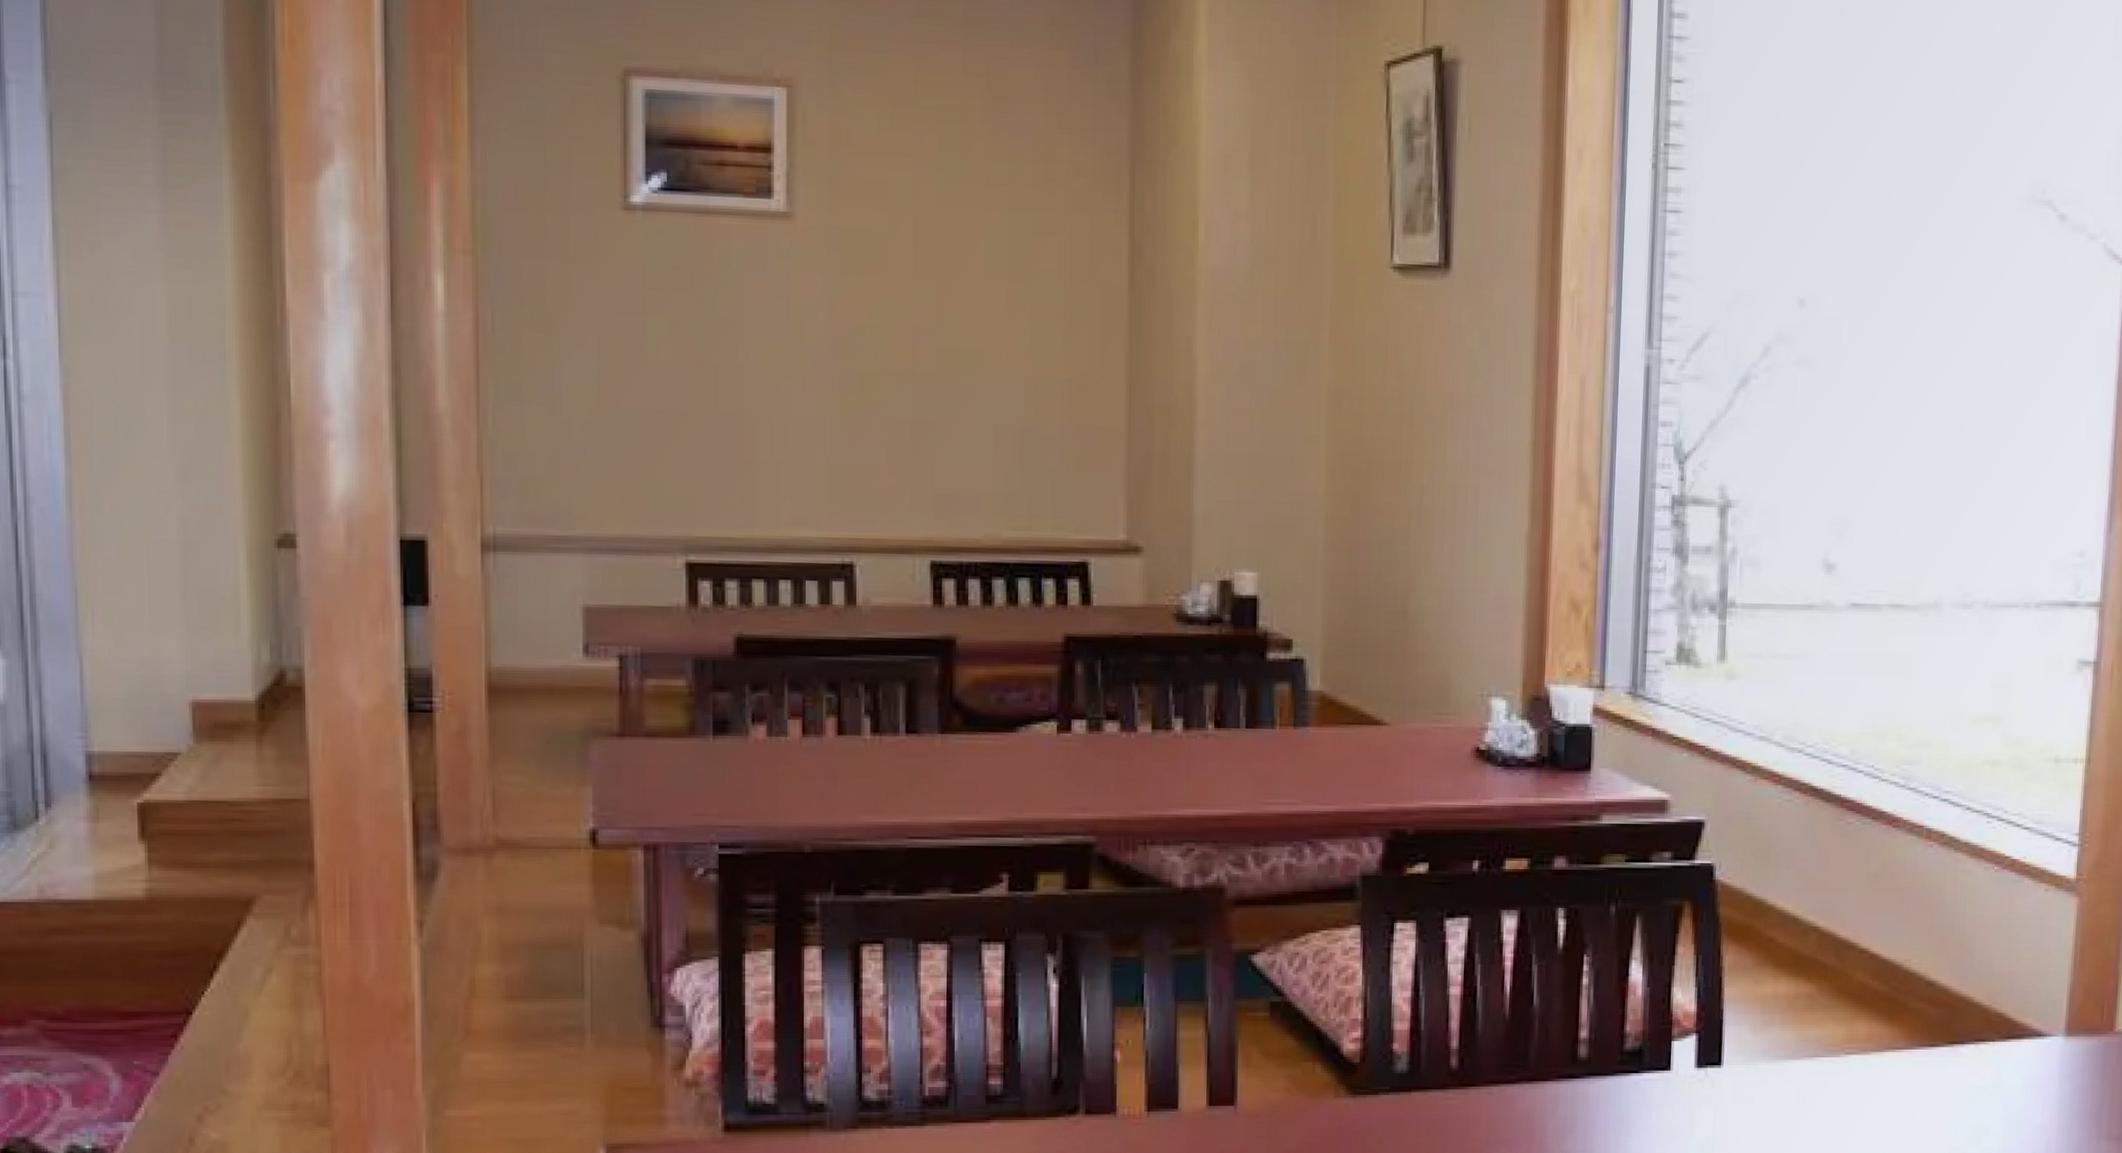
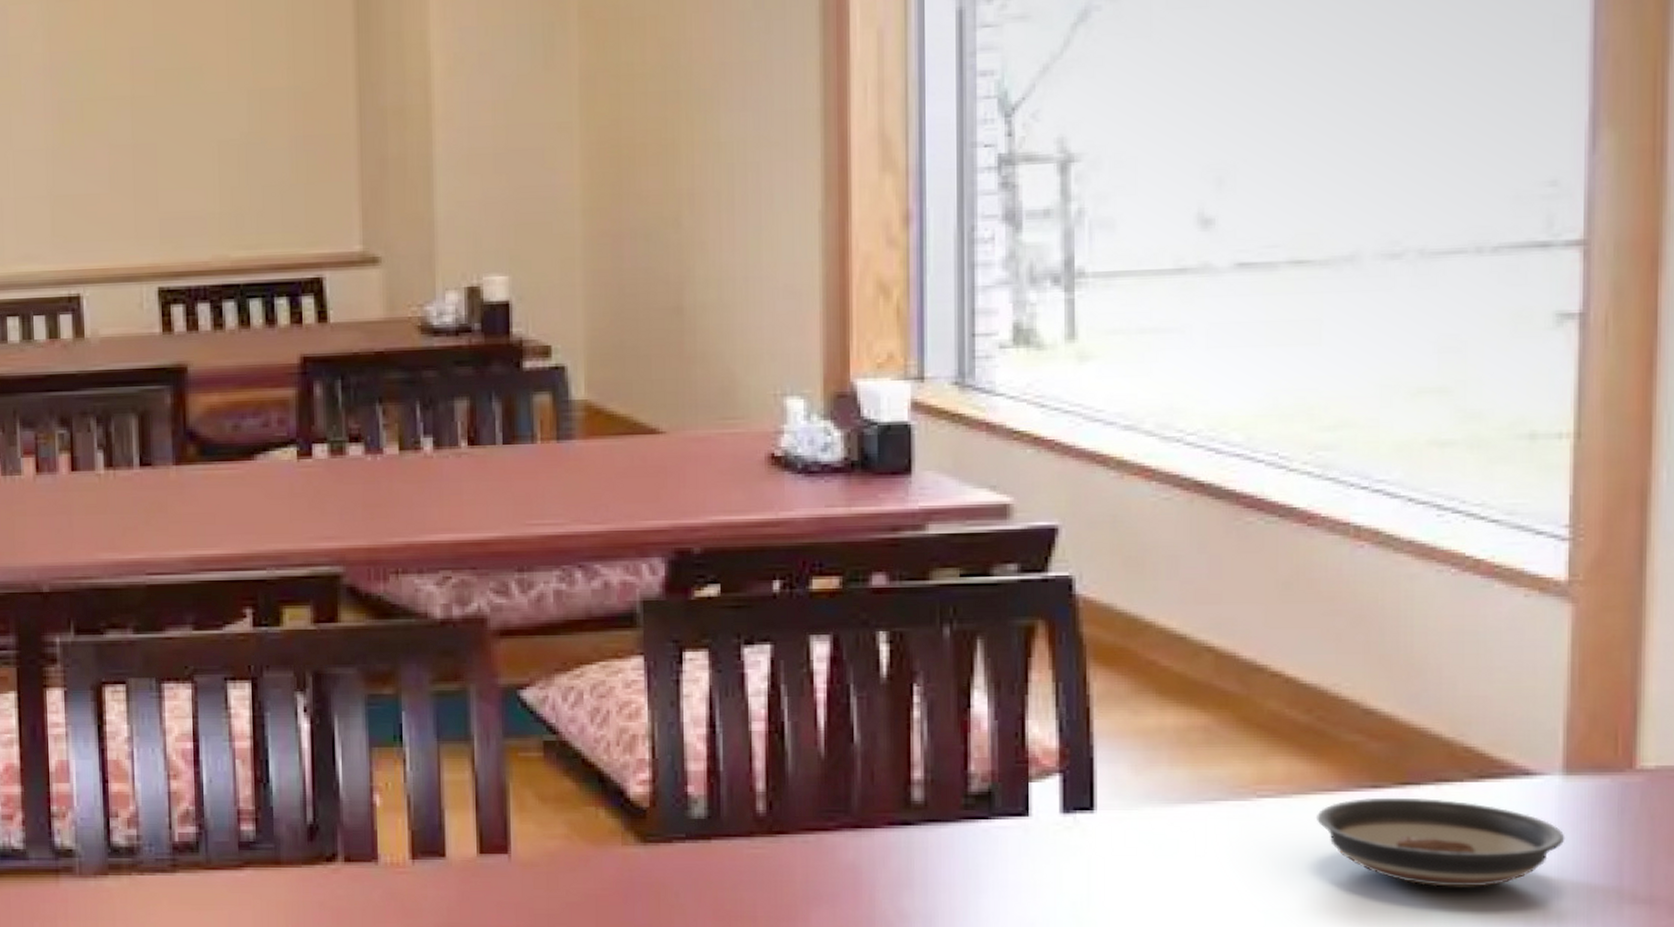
saucer: none [1887,1054,2064,1128] -> present [1315,797,1565,887]

